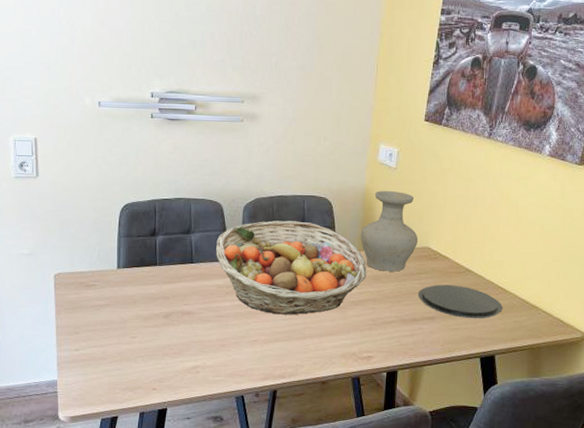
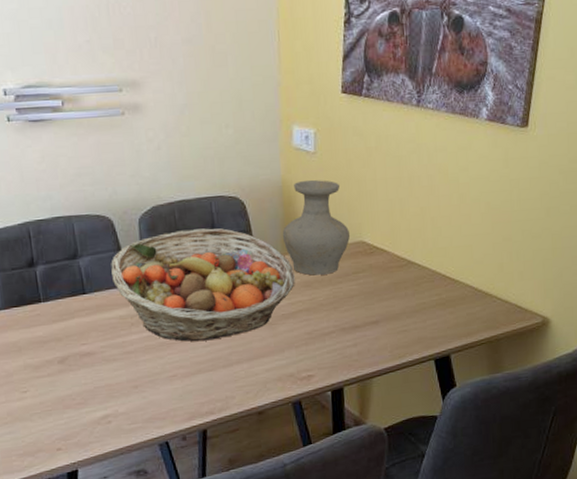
plate: present [417,284,503,319] -> none [356,281,453,318]

